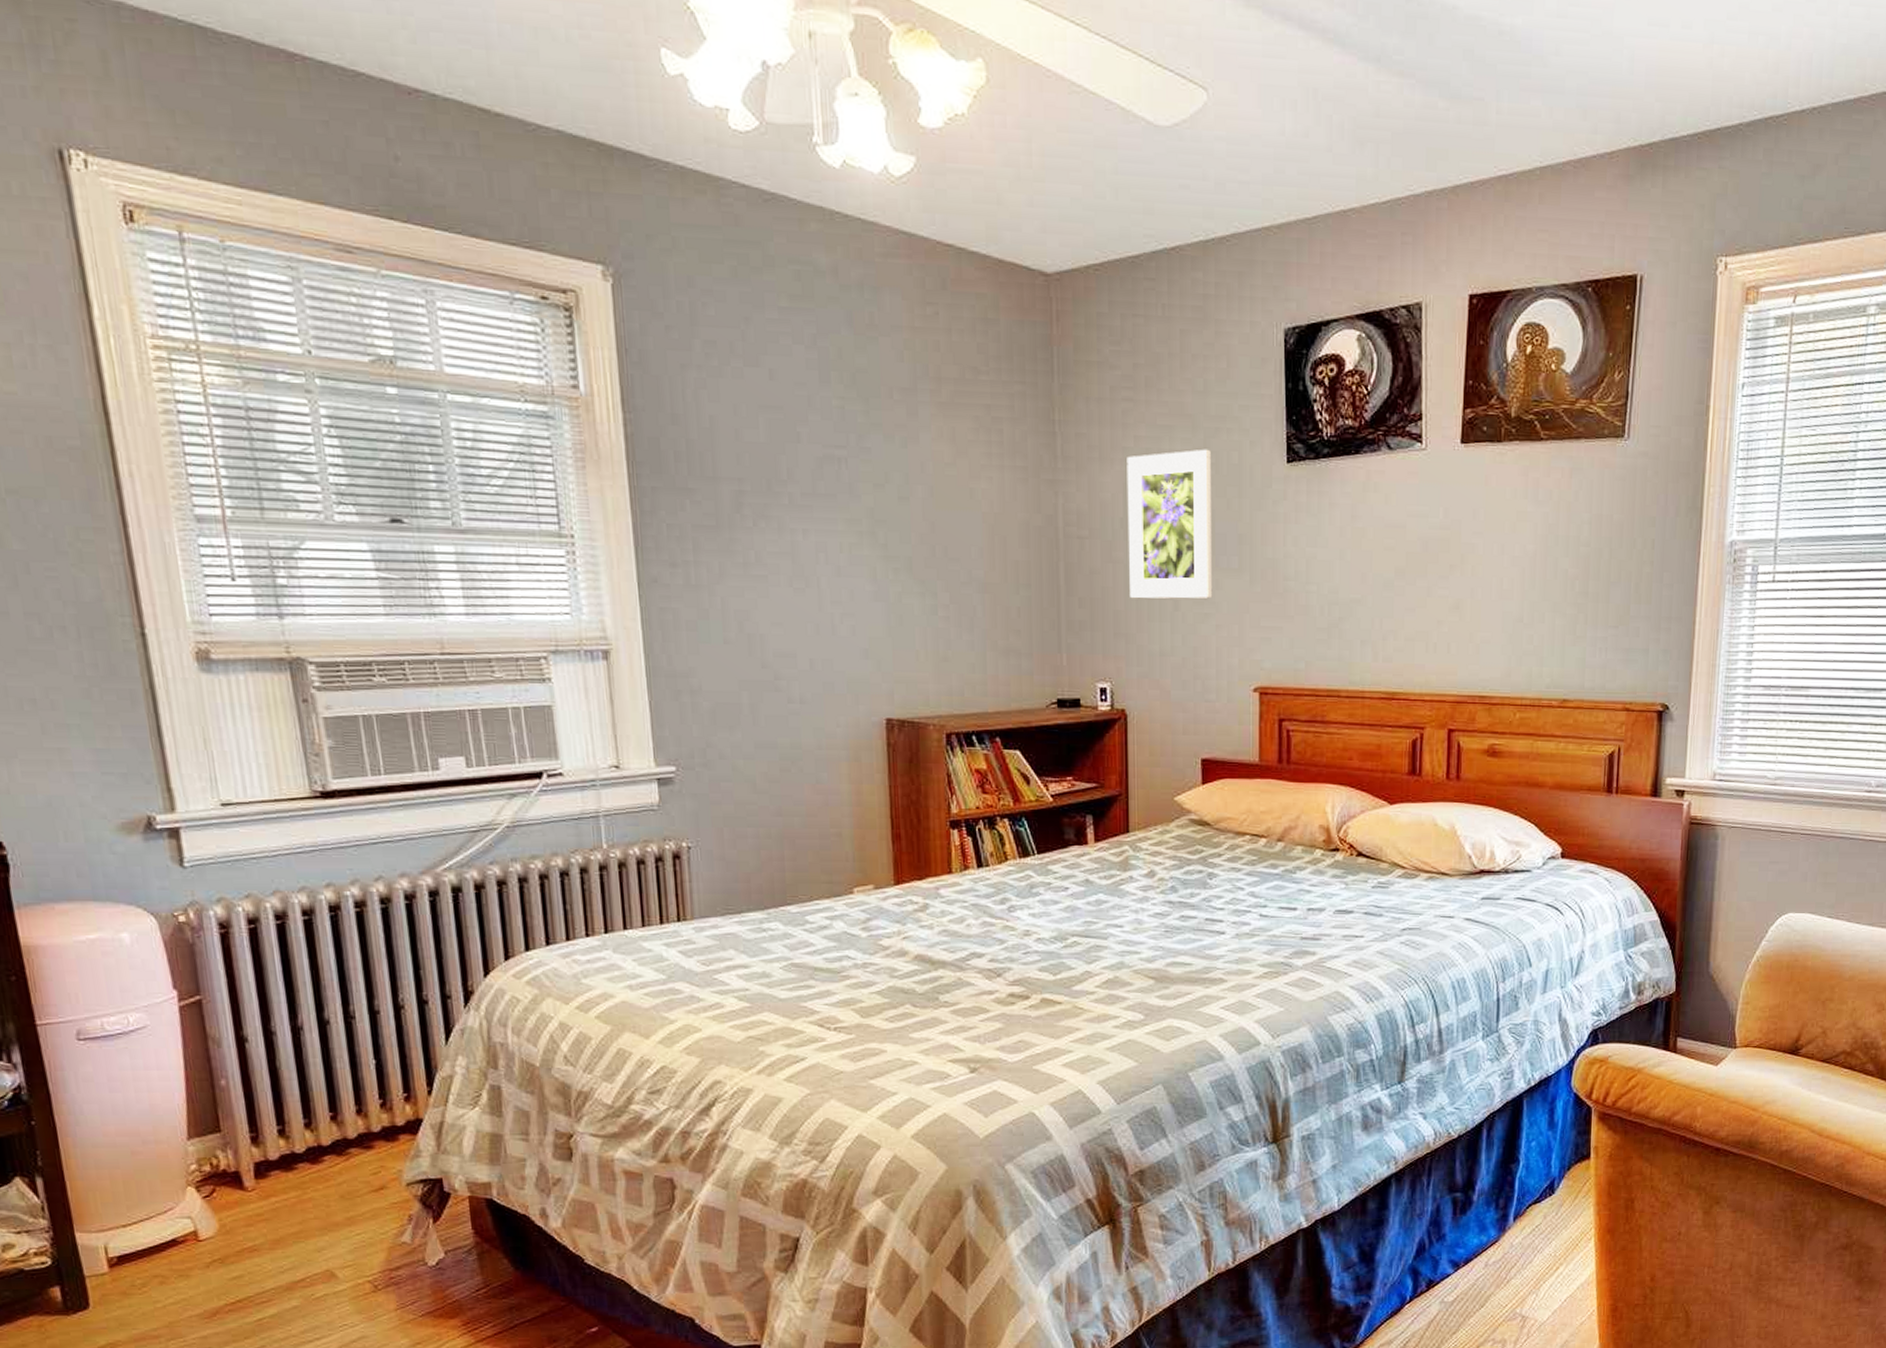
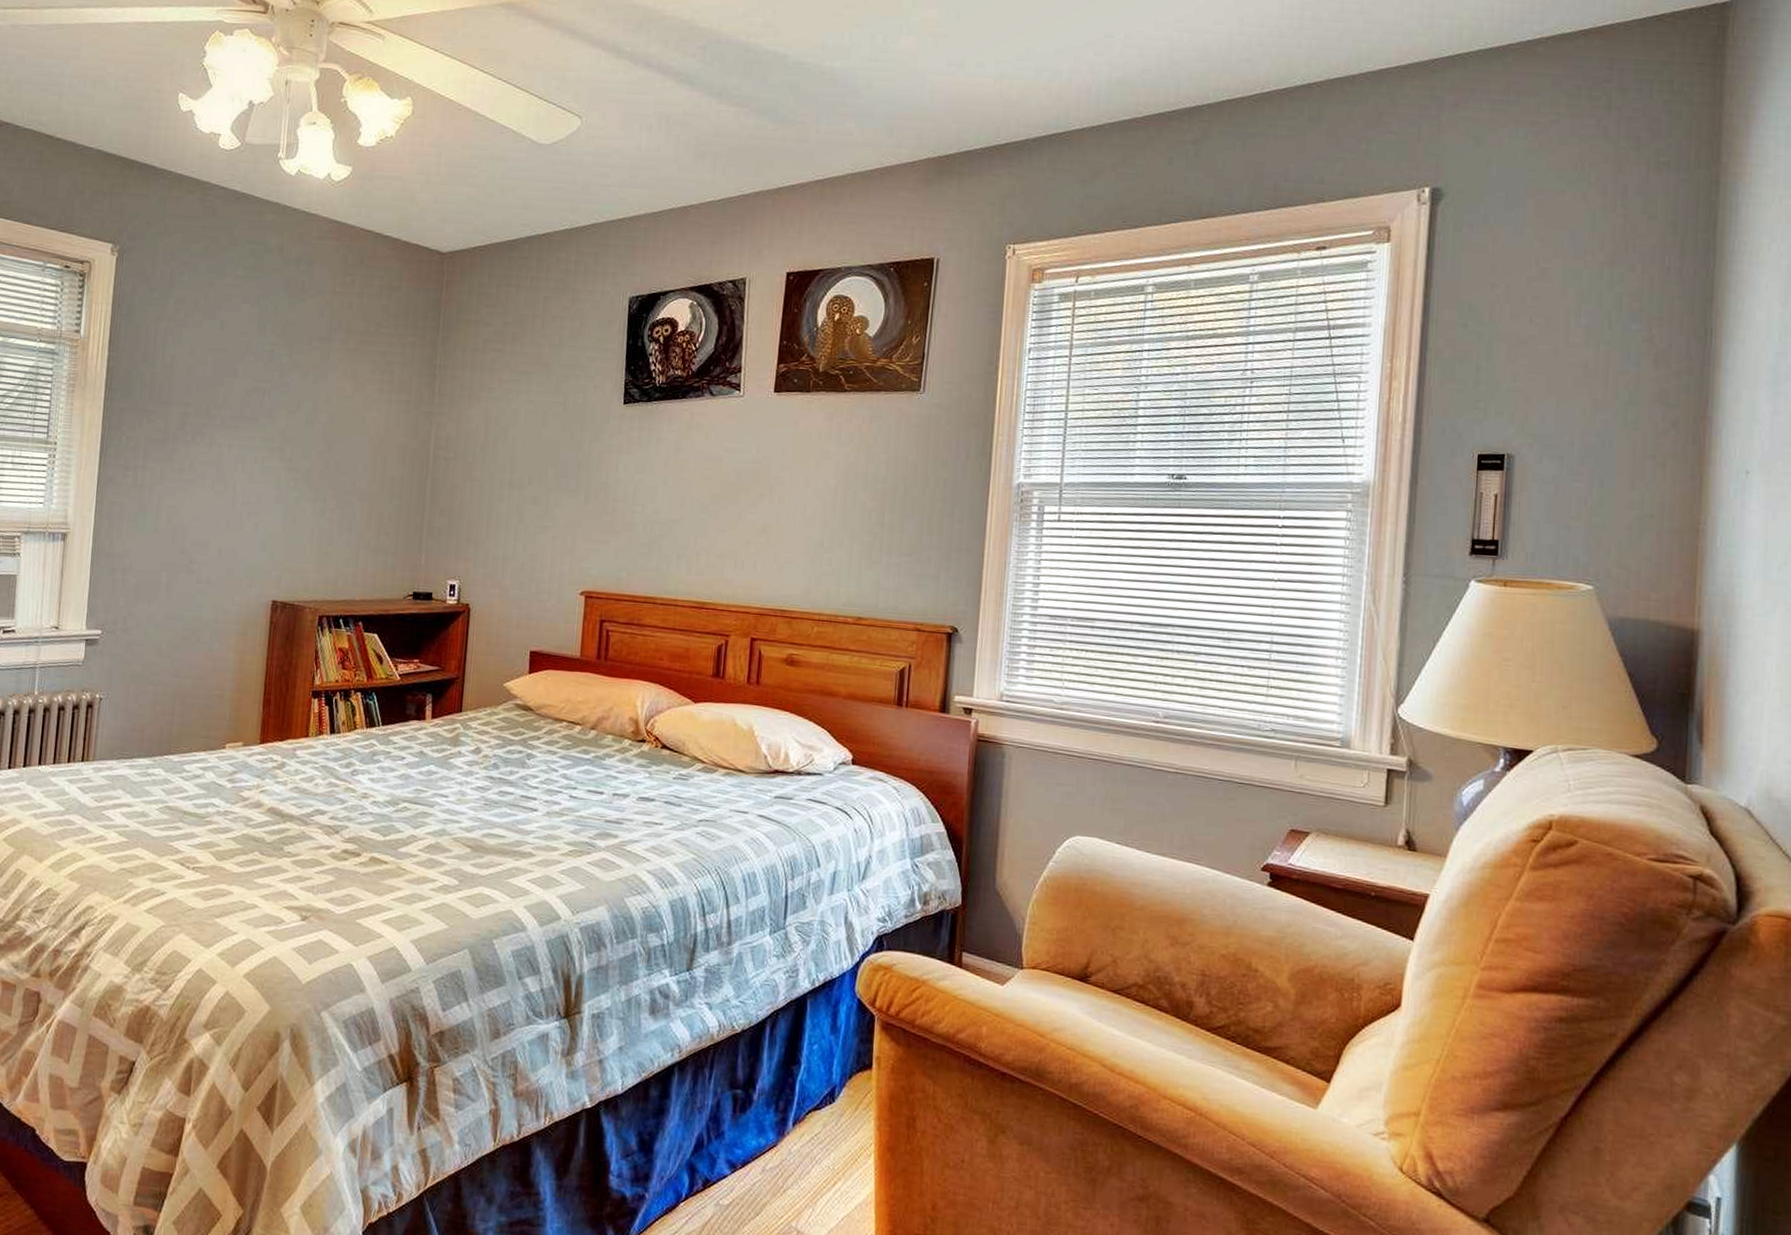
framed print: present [1127,449,1213,599] -> none [483,391,561,514]

